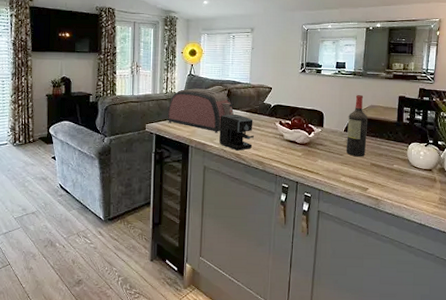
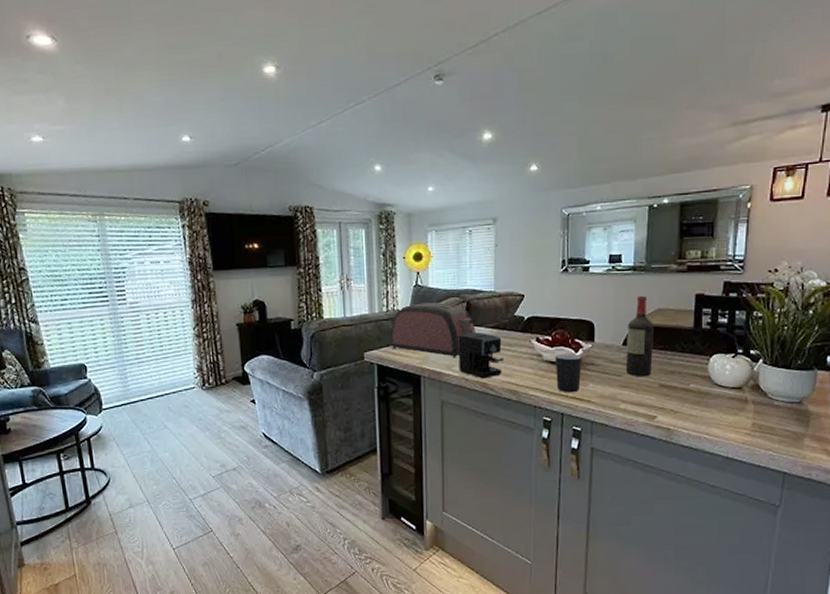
mug: none [293,135,314,166] -> present [554,354,582,393]

